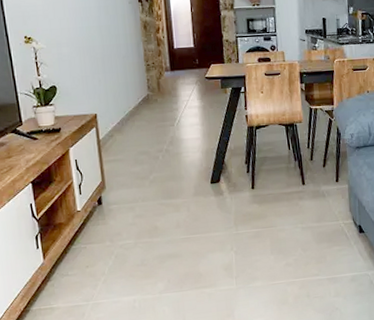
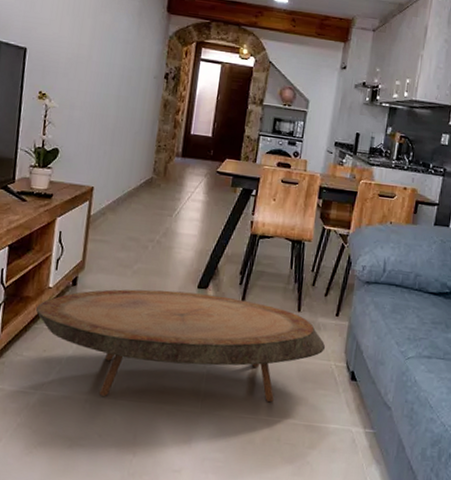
coffee table: none [71,185,333,294] -> present [36,289,326,402]

